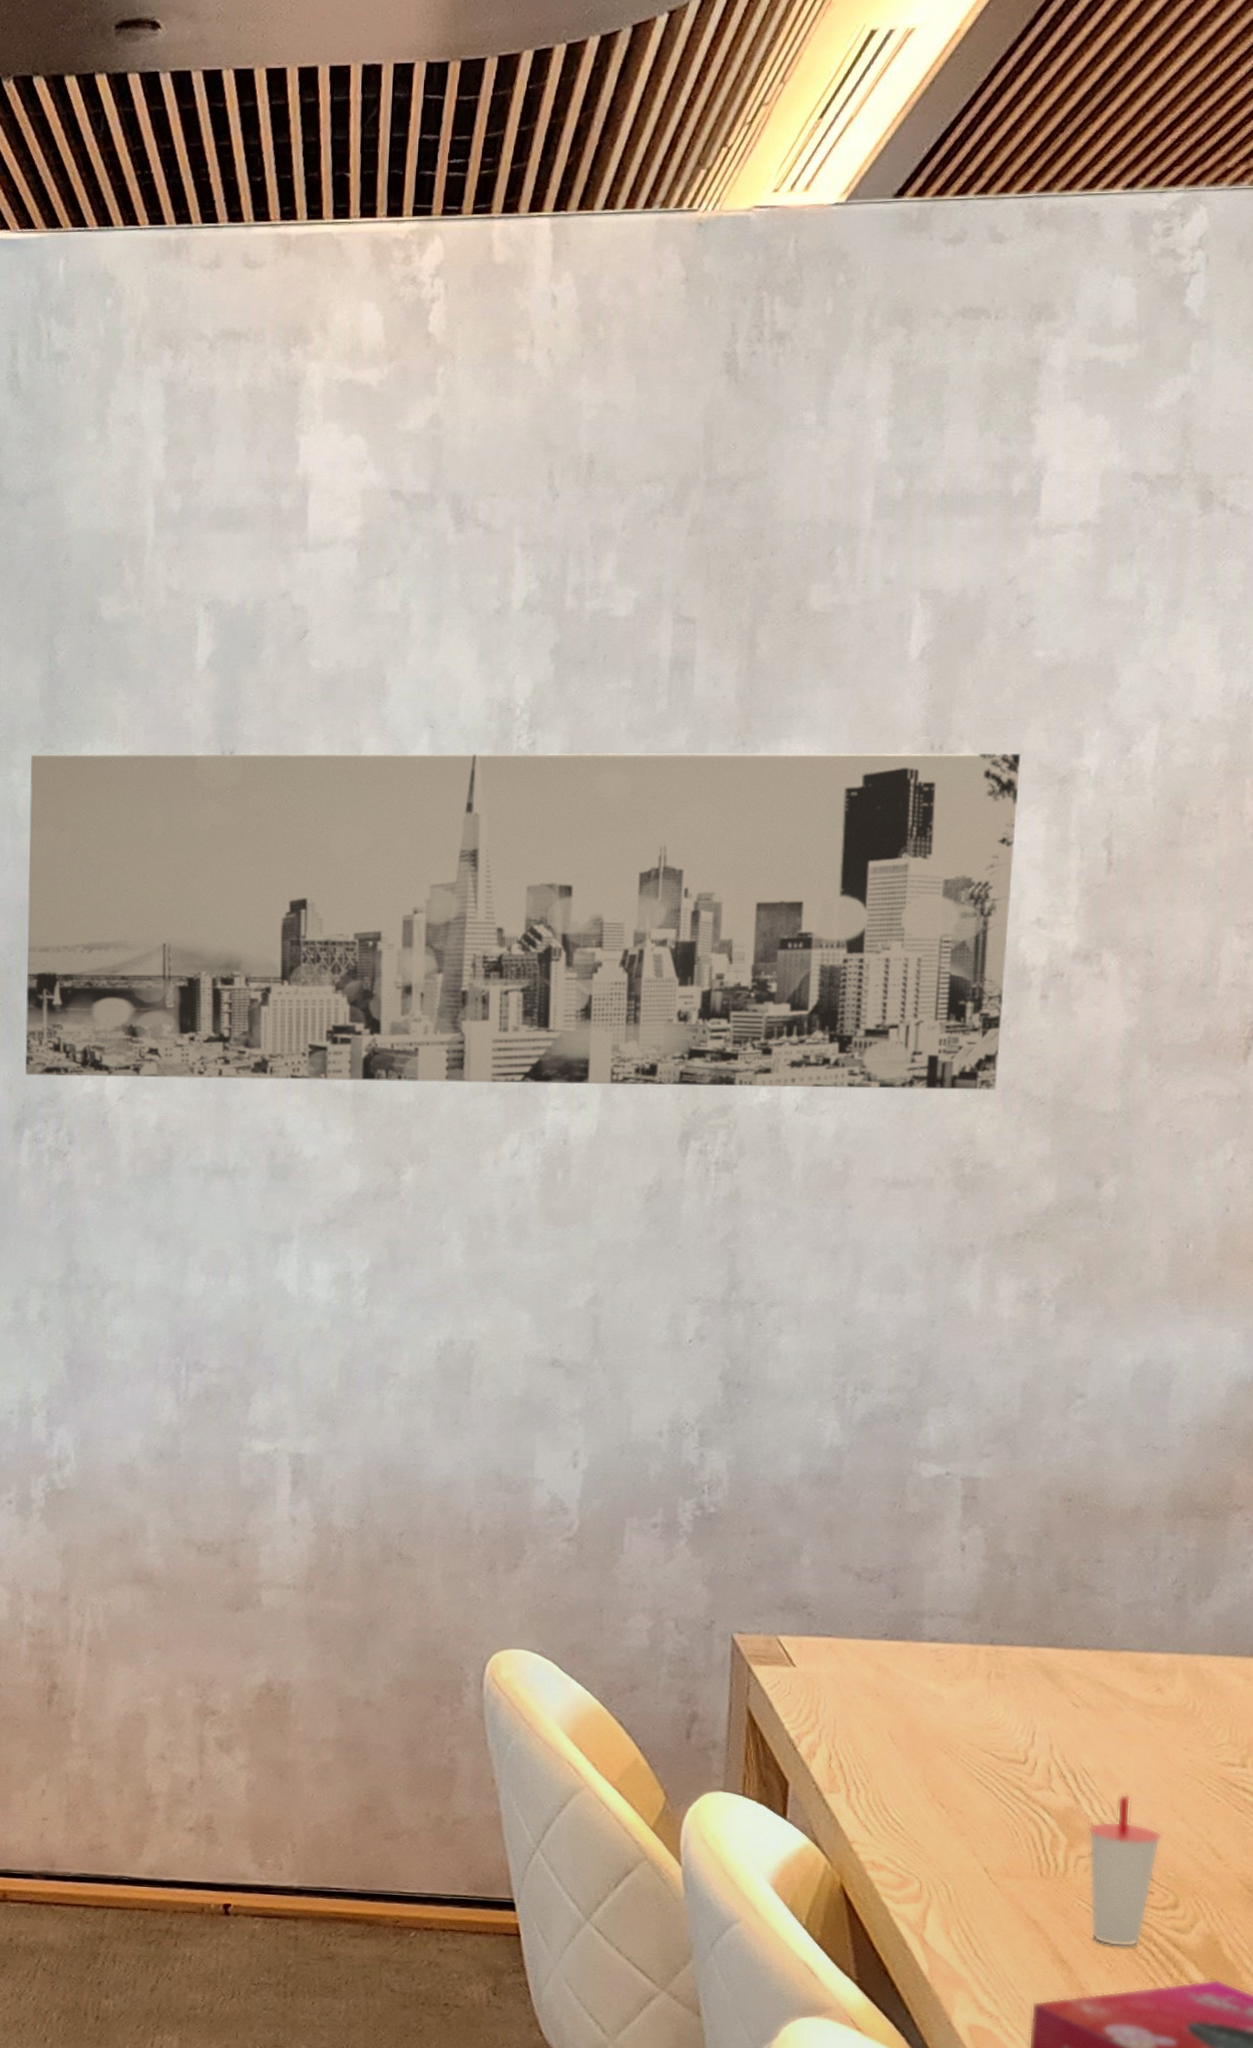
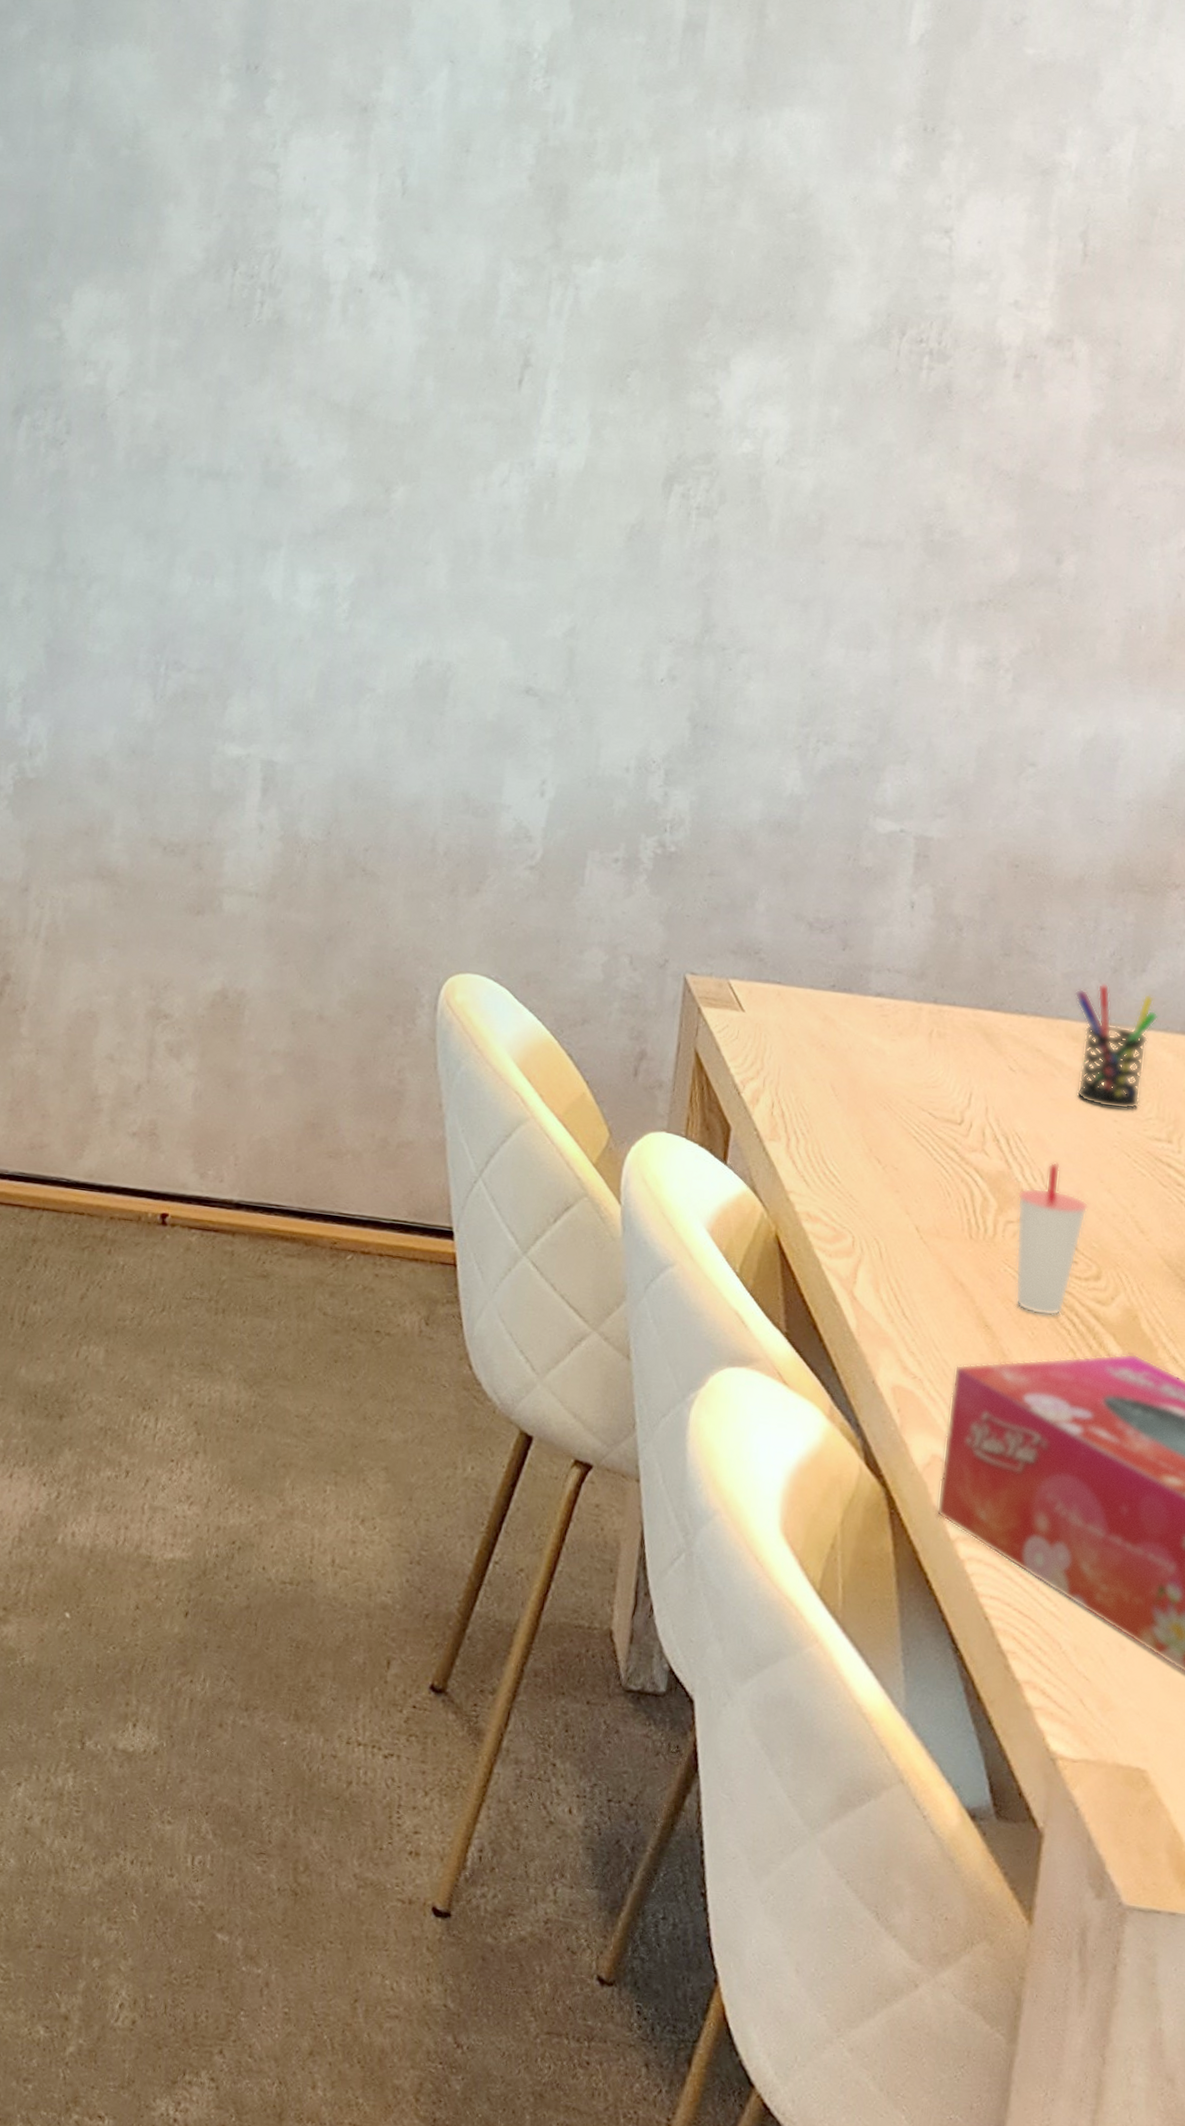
wall art: present [25,753,1021,1090] -> none [29,49,1008,461]
pen holder: none [1137,1612,1226,1738] -> present [1074,983,1158,1110]

